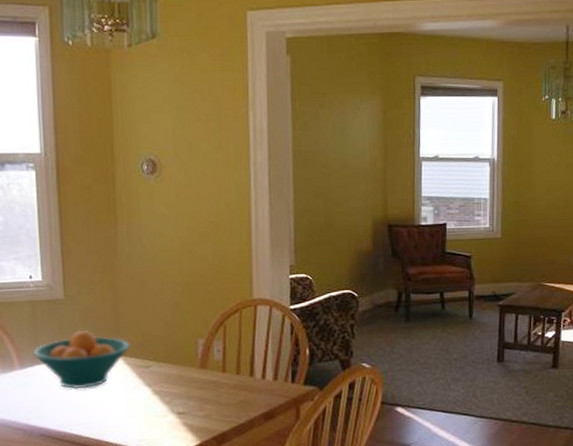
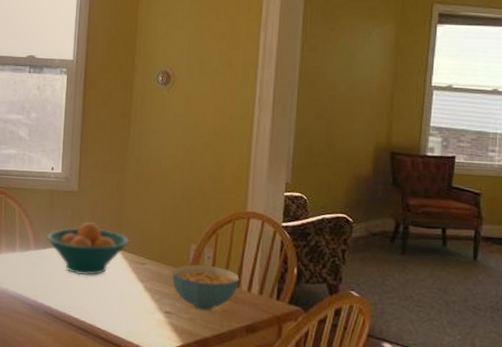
cereal bowl: none [182,358,253,405] -> present [173,264,240,311]

